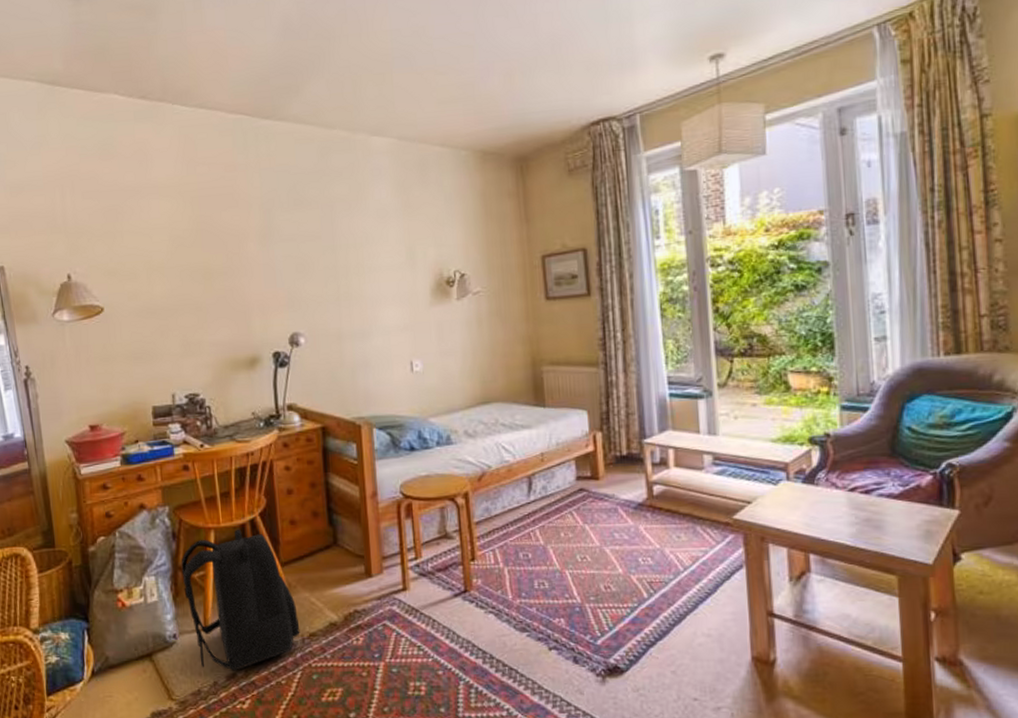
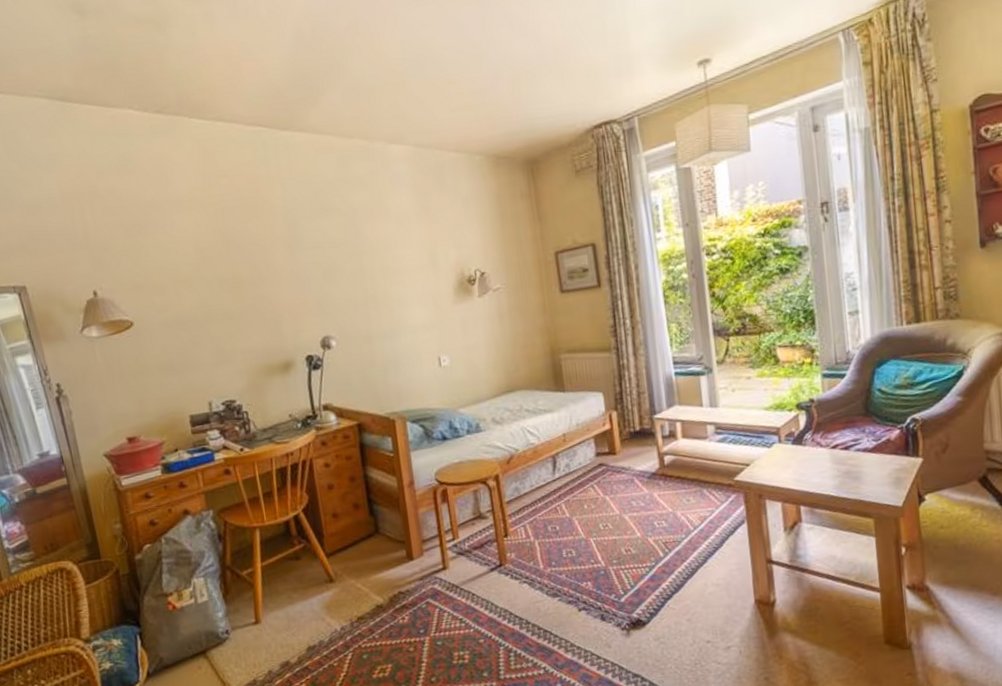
backpack: present [181,529,300,671] -> none [228,525,349,659]

